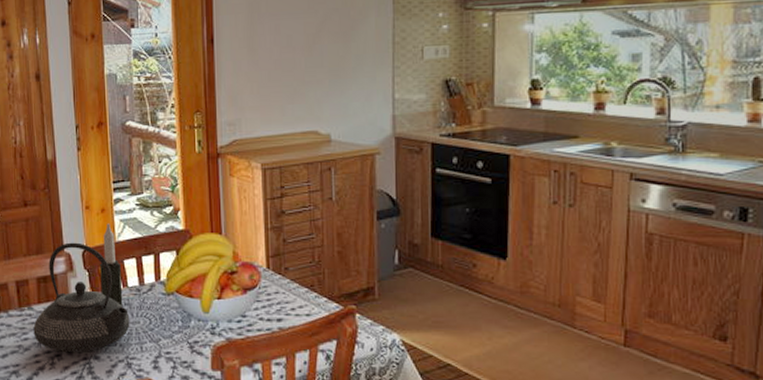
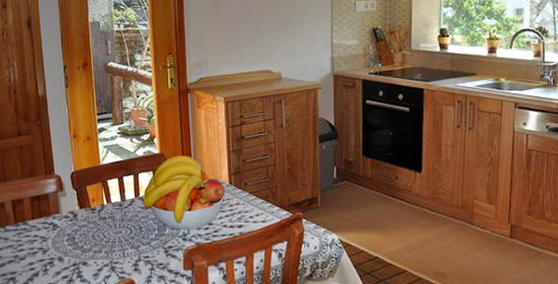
teapot: present [33,242,130,353] -> none [28,166,114,260]
candle: present [99,223,123,306] -> none [86,149,107,219]

